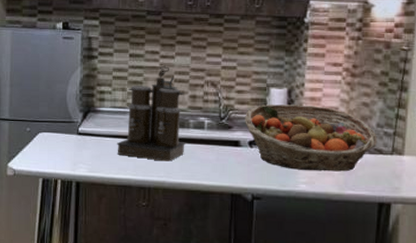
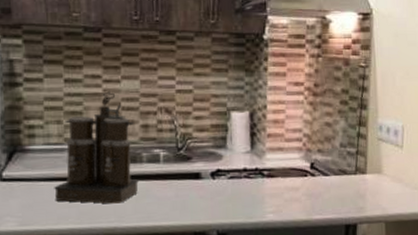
fruit basket: present [245,104,377,172] -> none [205,128,341,199]

